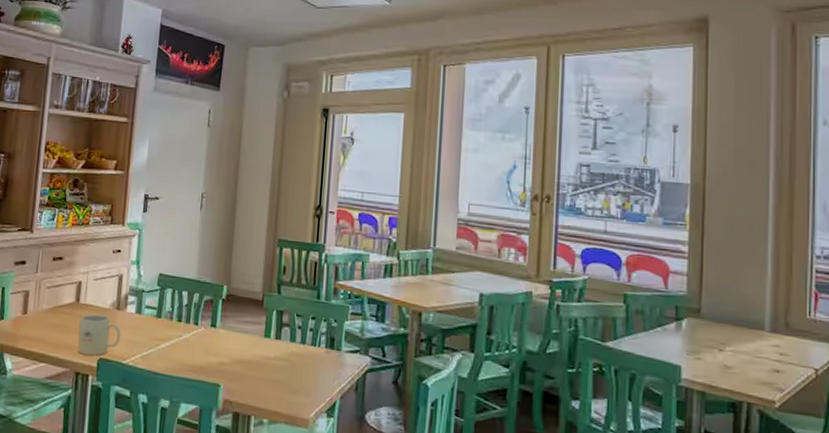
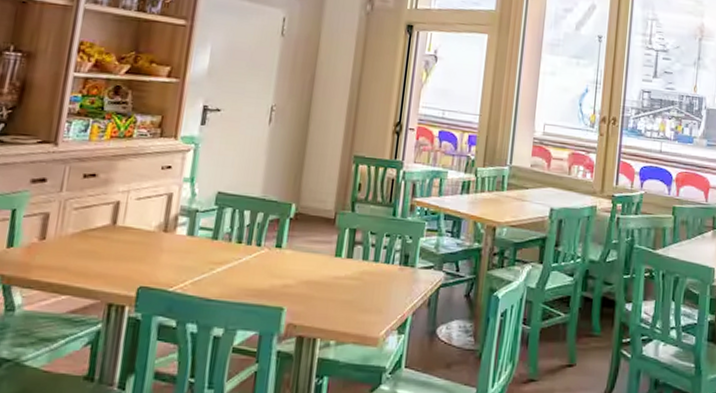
mug: present [77,314,121,356] -> none [112,237,168,284]

